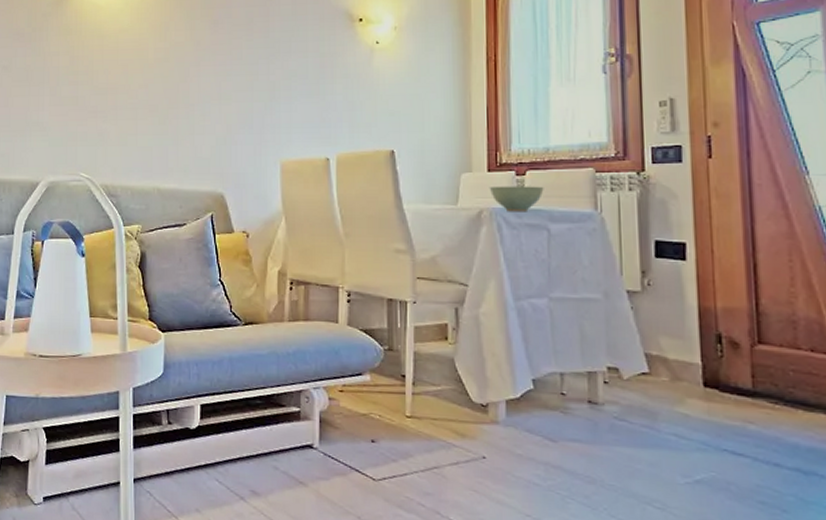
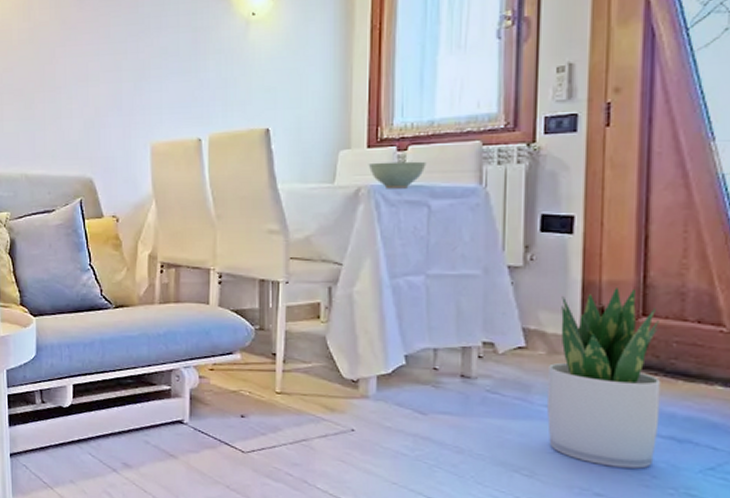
planter: none [673,315,784,502] -> present [546,288,661,469]

